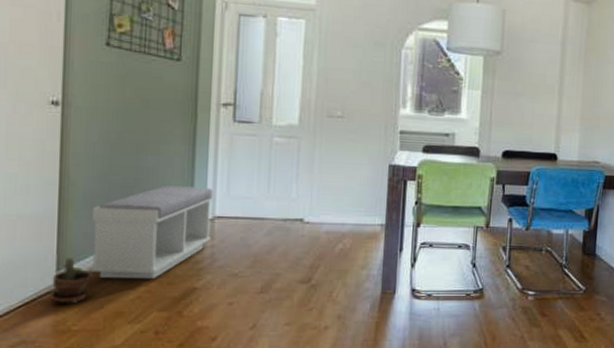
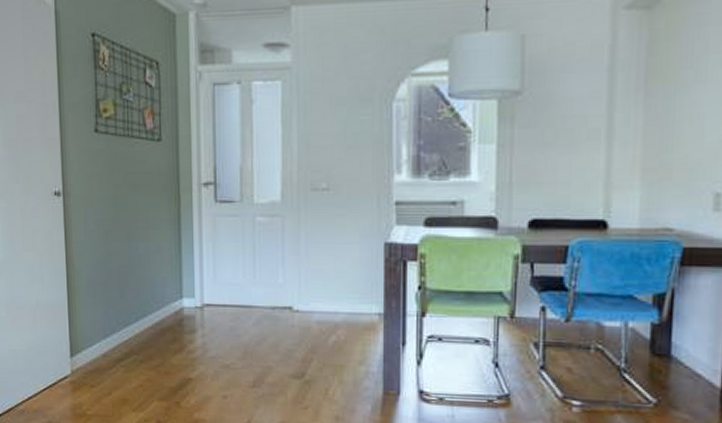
potted plant: present [50,256,92,304] -> none [67,343,100,389]
bench: present [89,185,213,280] -> none [95,272,201,368]

